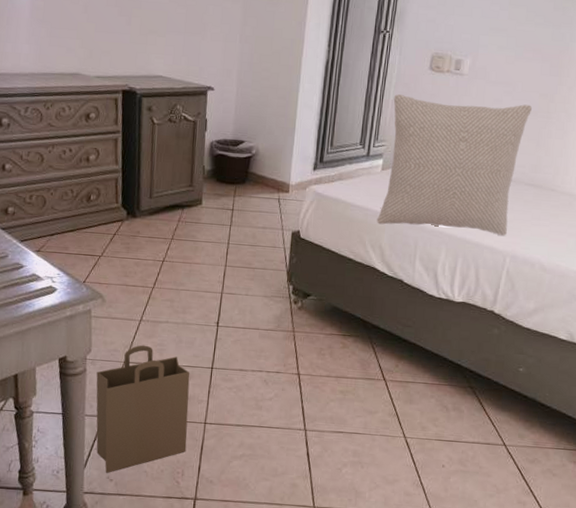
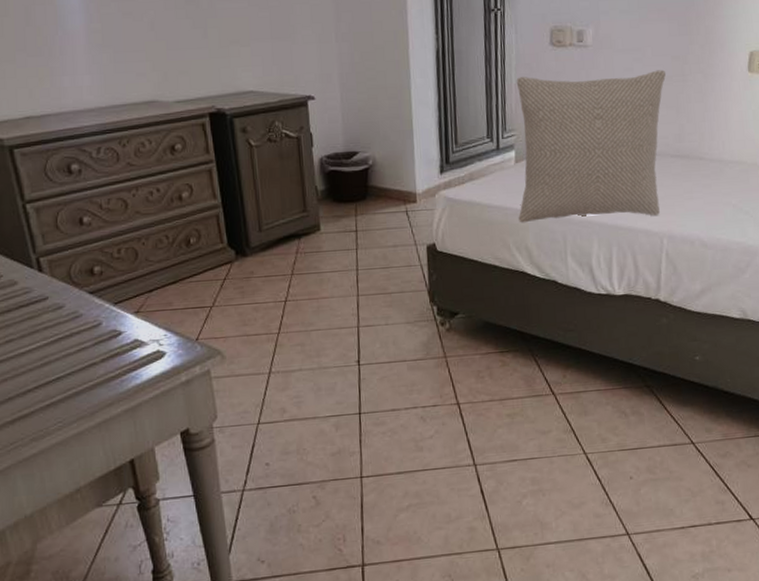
shopping bag: present [96,345,190,473] -> none [227,400,344,555]

